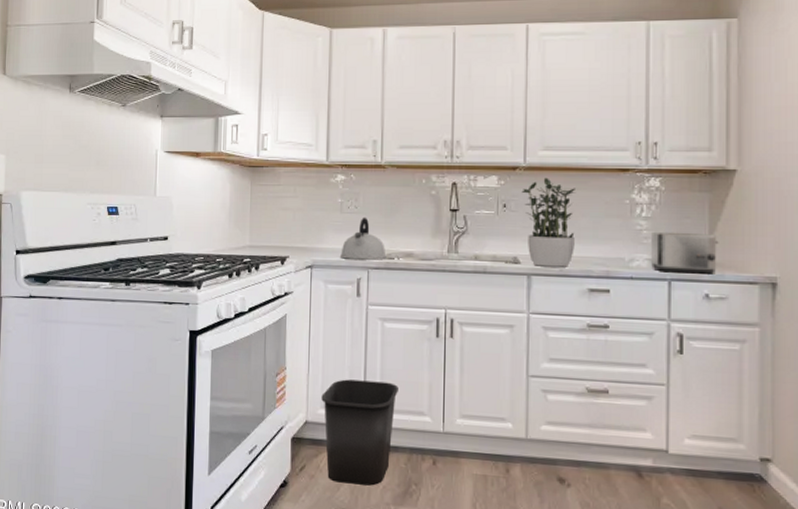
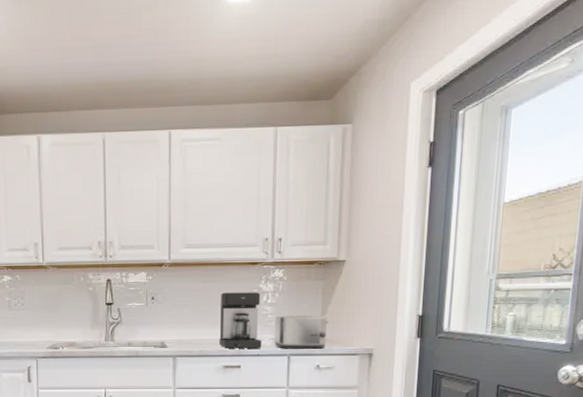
kettle: present [339,217,387,261] -> none [10,313,52,352]
potted plant: present [521,177,575,267] -> none [167,272,213,349]
coffee maker: none [583,202,636,271] -> present [219,292,262,349]

